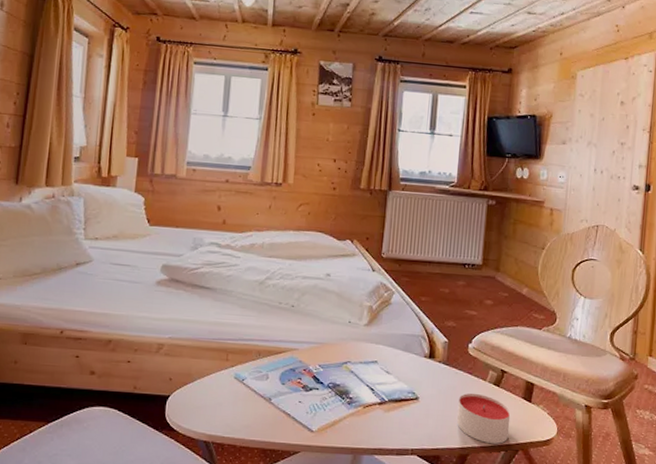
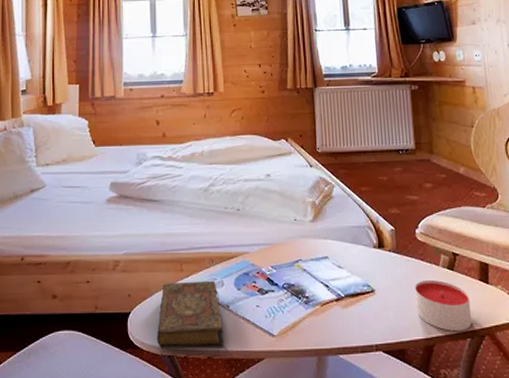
book: none [193,370,263,439] -> present [156,280,223,350]

